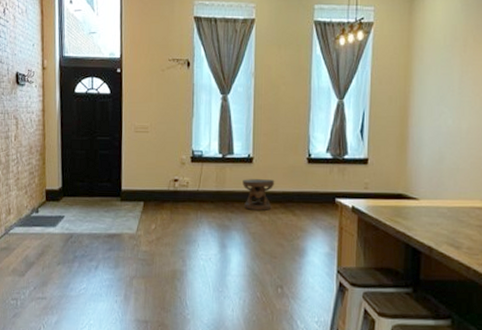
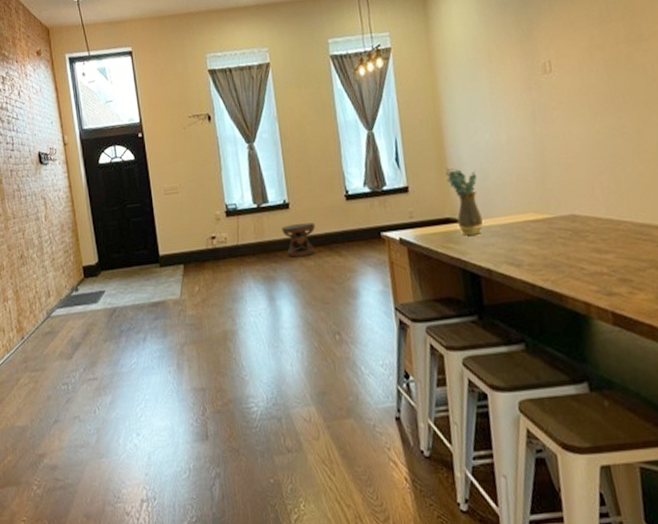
vase: none [405,146,434,213] -> present [445,168,484,236]

